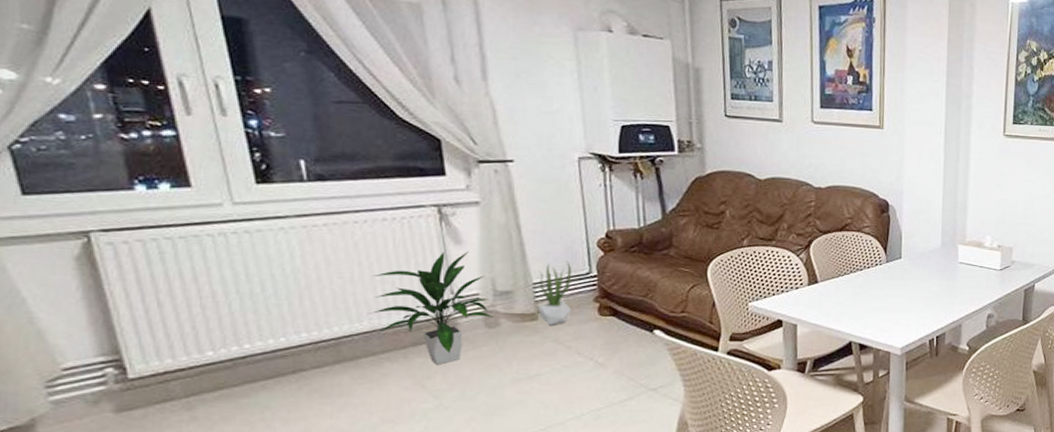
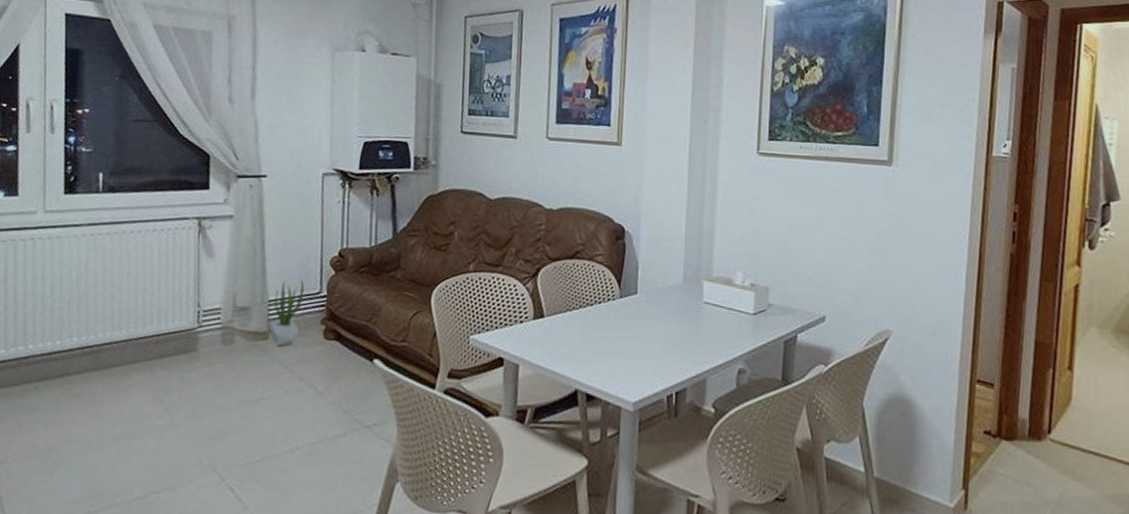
indoor plant: present [369,251,494,365] -> none [128,264,231,380]

